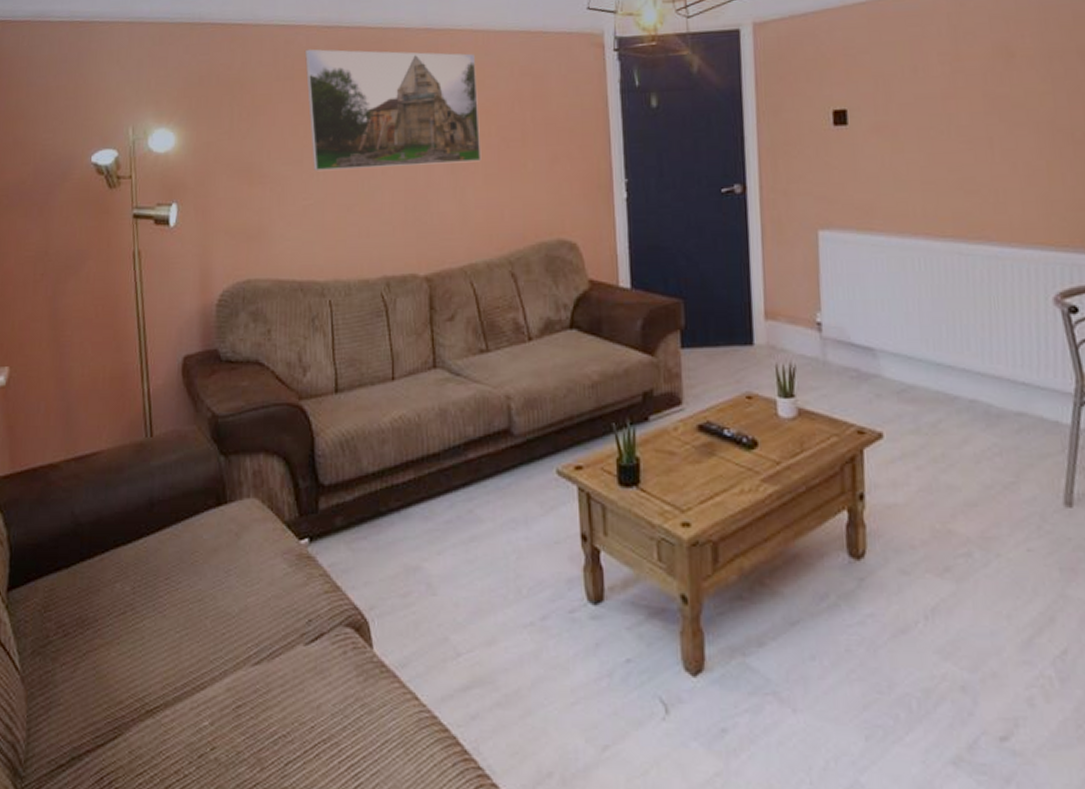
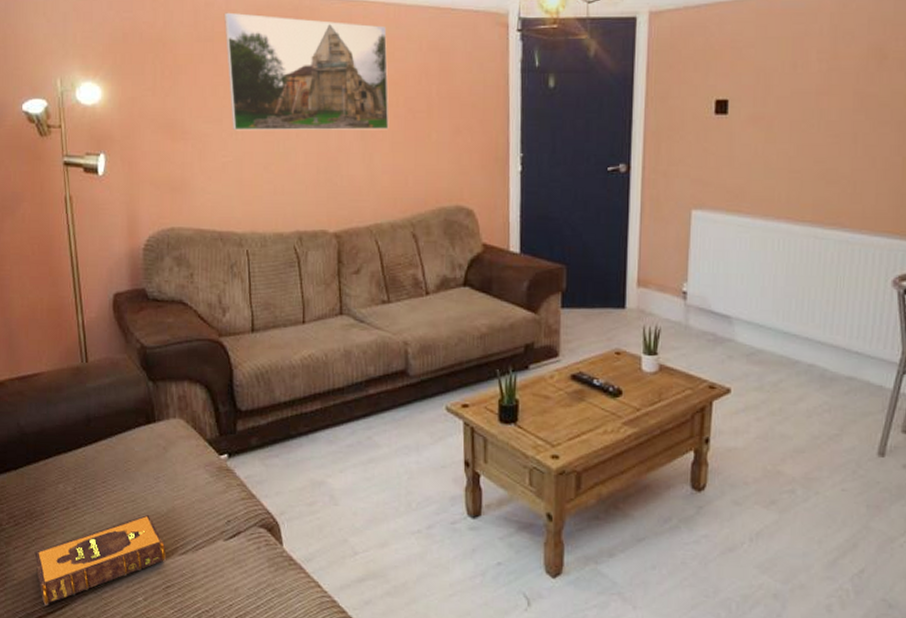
hardback book: none [84,615,238,738] -> present [34,514,167,606]

